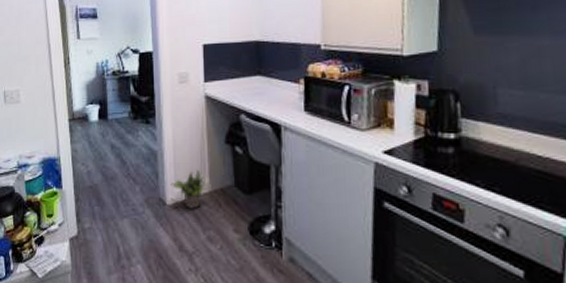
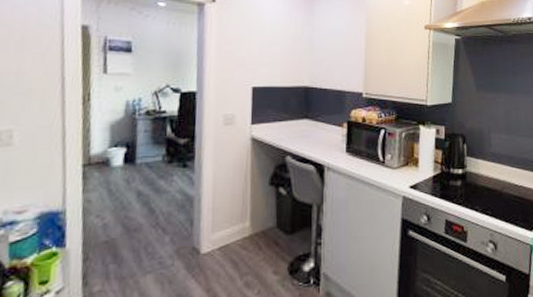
potted plant: present [170,170,207,209] -> none [207,214,248,255]

